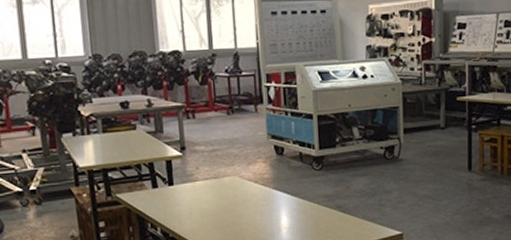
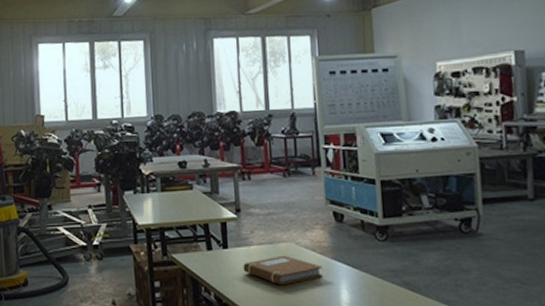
notebook: none [189,188,264,217] -> present [243,255,322,286]

